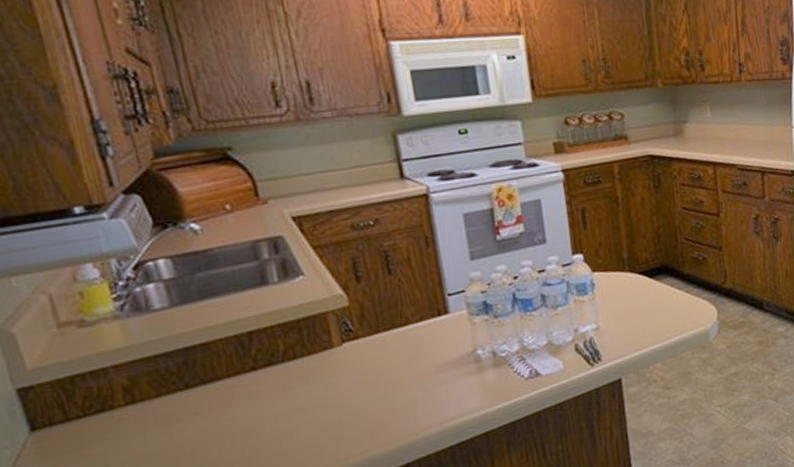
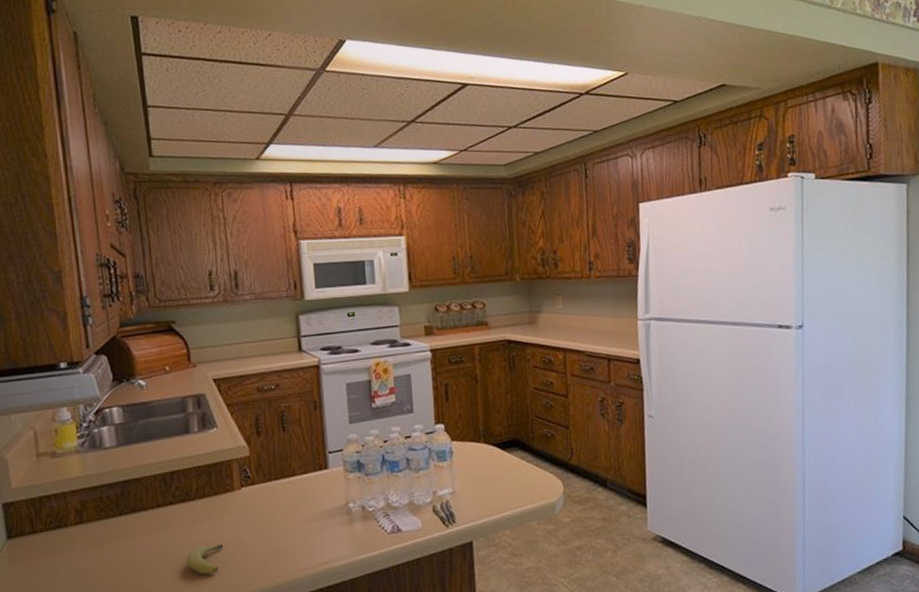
fruit: none [280,409,327,446] -> present [186,543,224,575]

